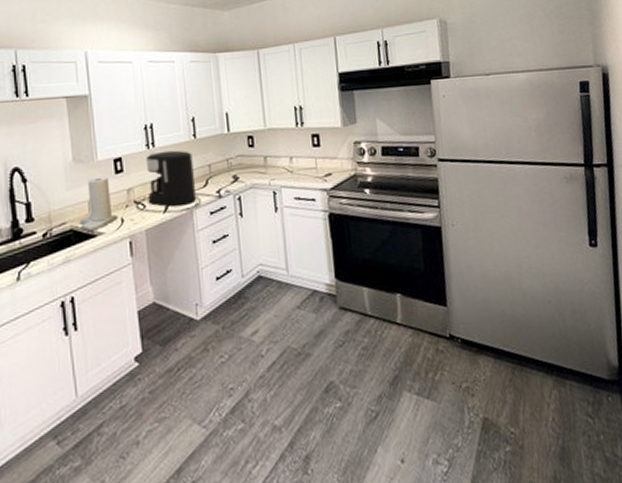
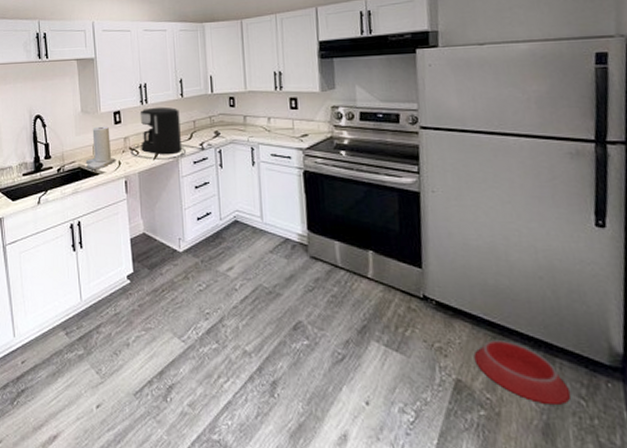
pet bowl: none [497,370,581,429] -> present [473,340,571,405]

